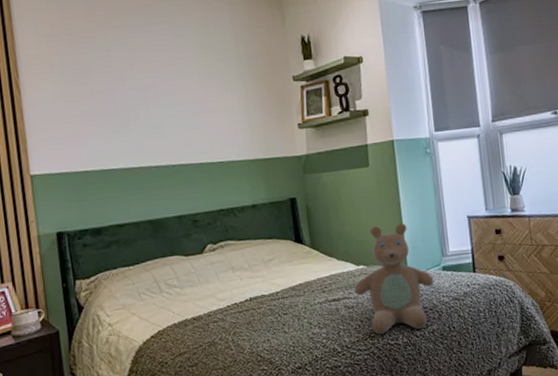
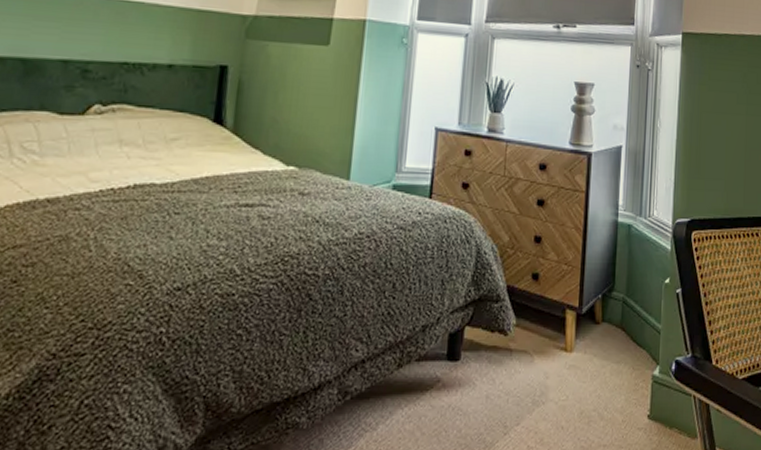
teddy bear: present [354,223,434,335] -> none [275,119,380,261]

